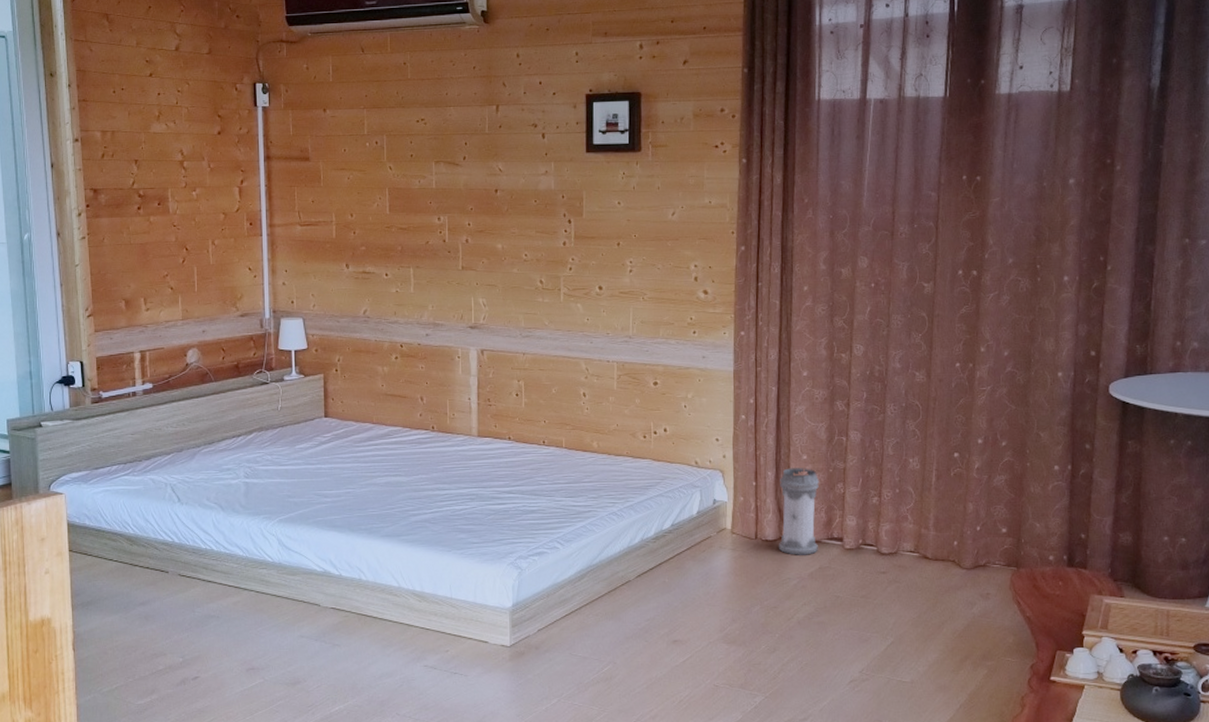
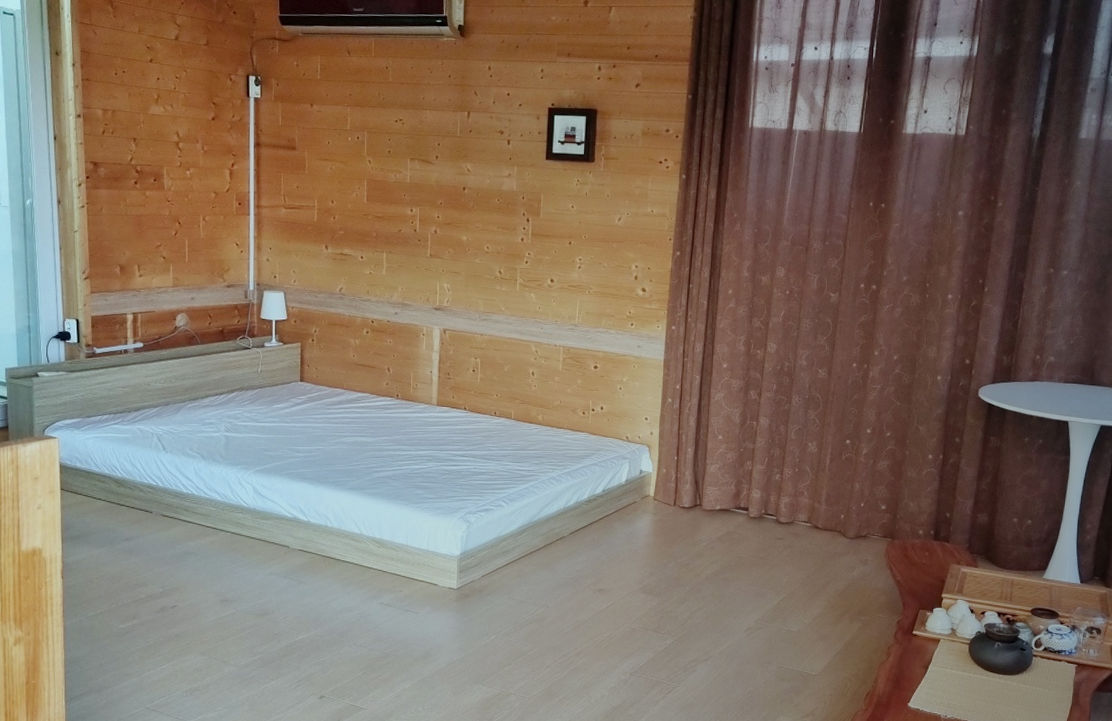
lantern: present [779,468,820,555] -> none [694,446,732,521]

